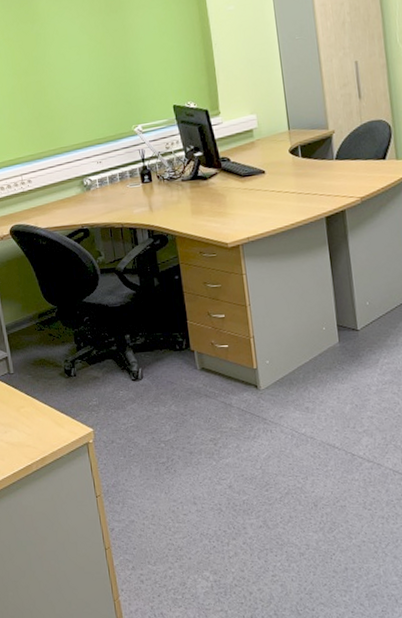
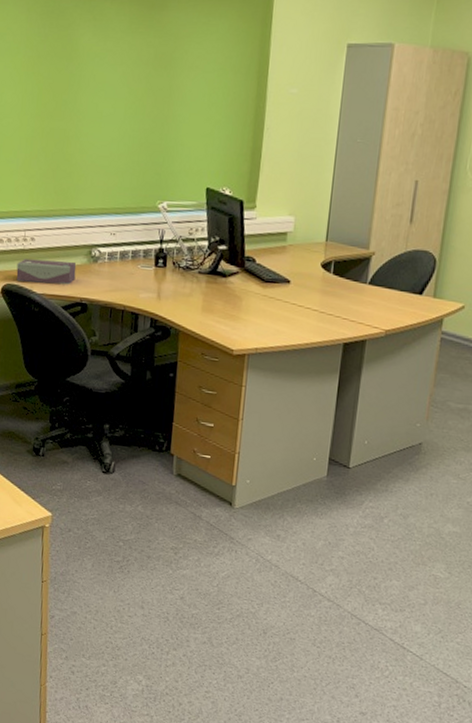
tissue box: none [20,194,74,221] -> present [16,258,77,285]

